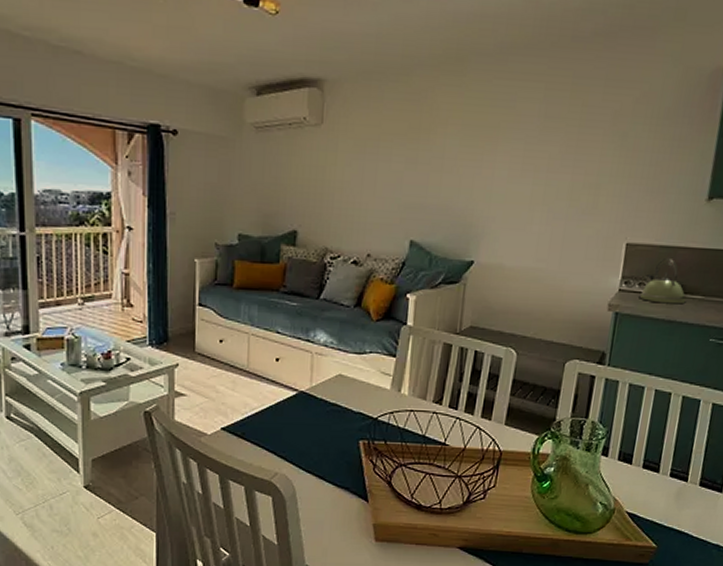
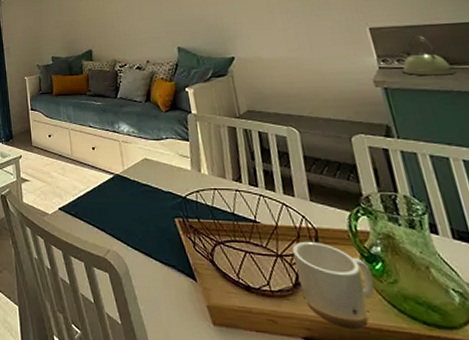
mug: none [469,463,539,538] -> present [291,241,375,330]

